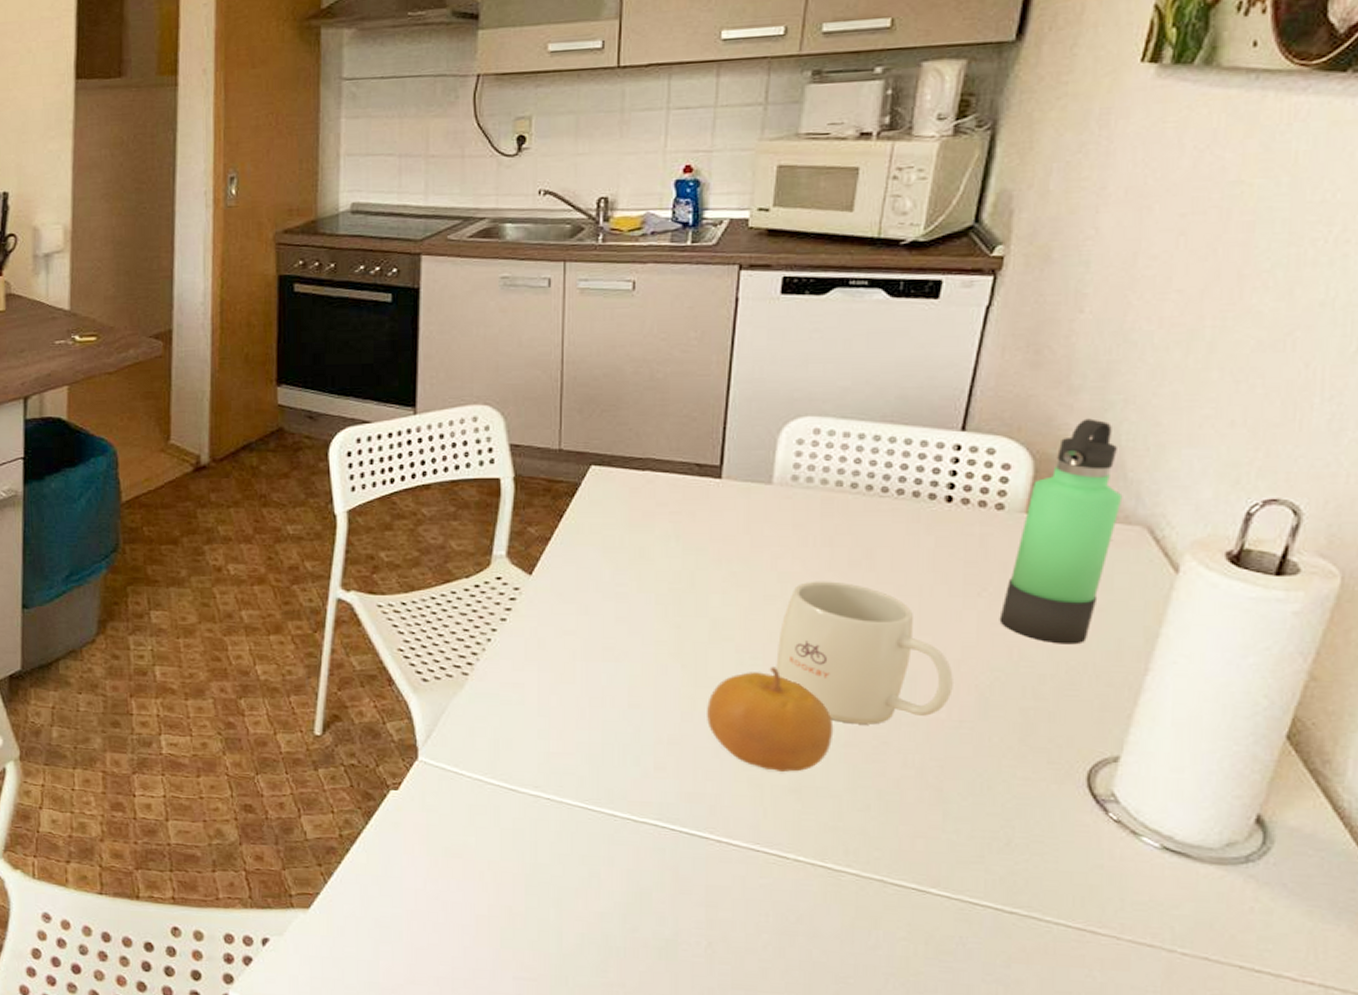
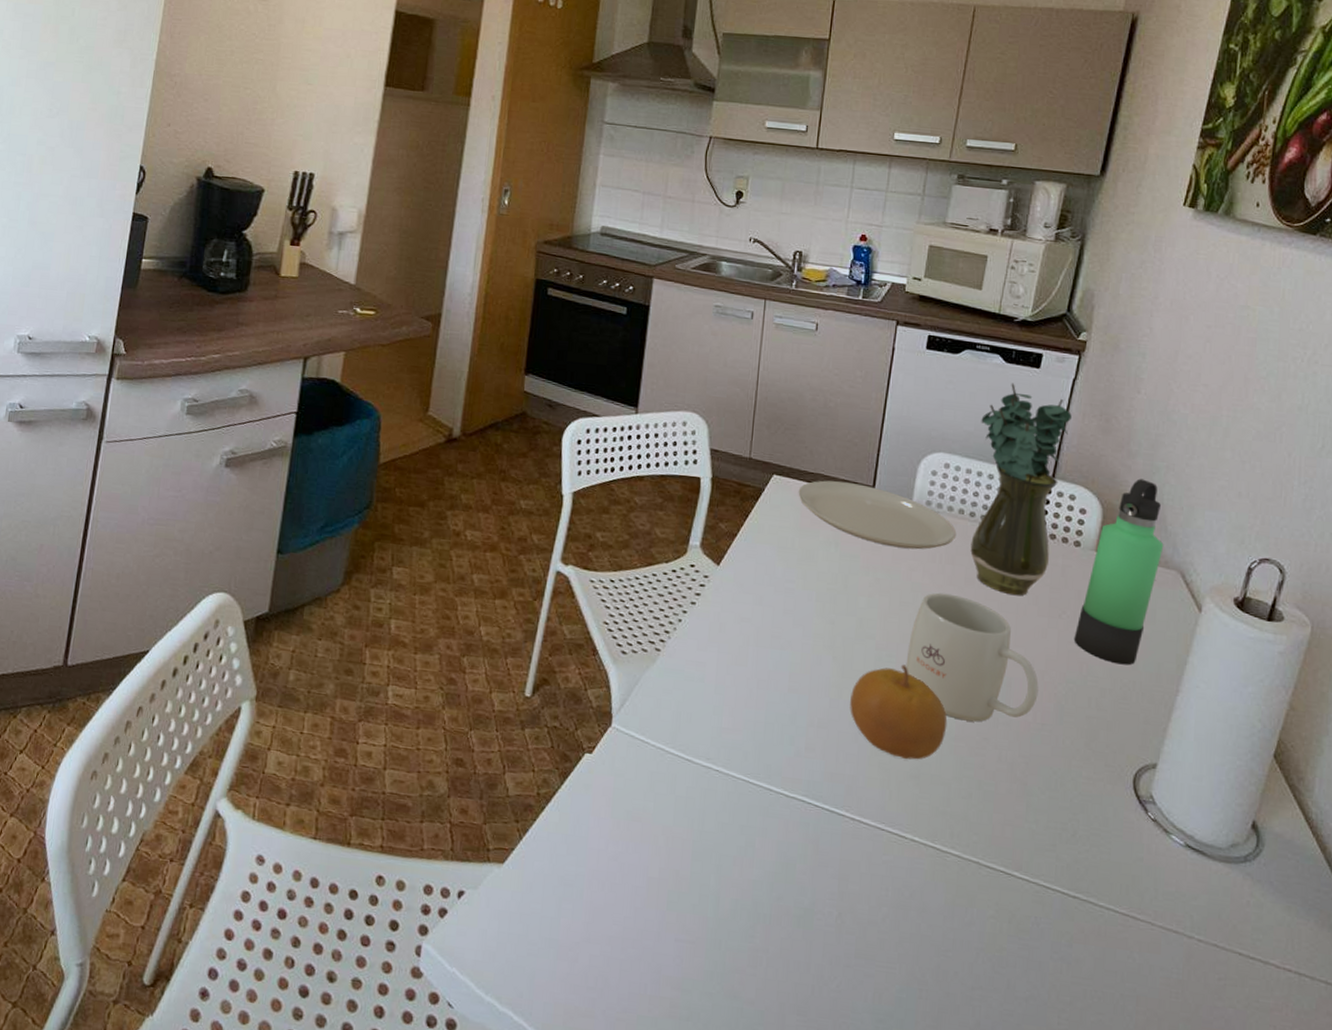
plate: none [624,465,834,534] -> present [798,480,957,550]
vase: none [854,321,986,576] -> present [970,383,1072,596]

